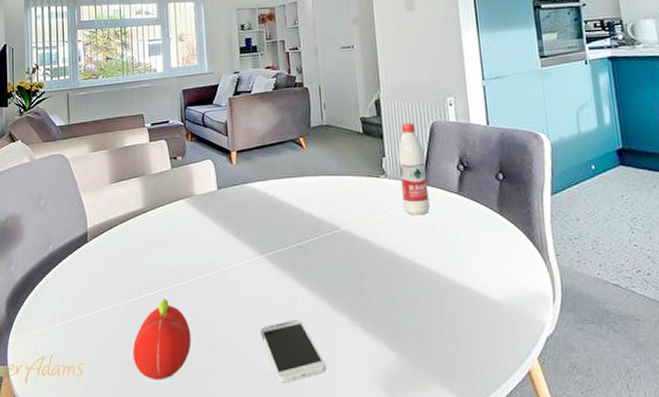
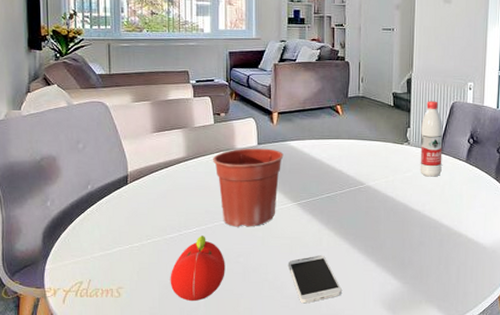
flower pot: none [172,192,246,287] -> present [213,148,284,227]

